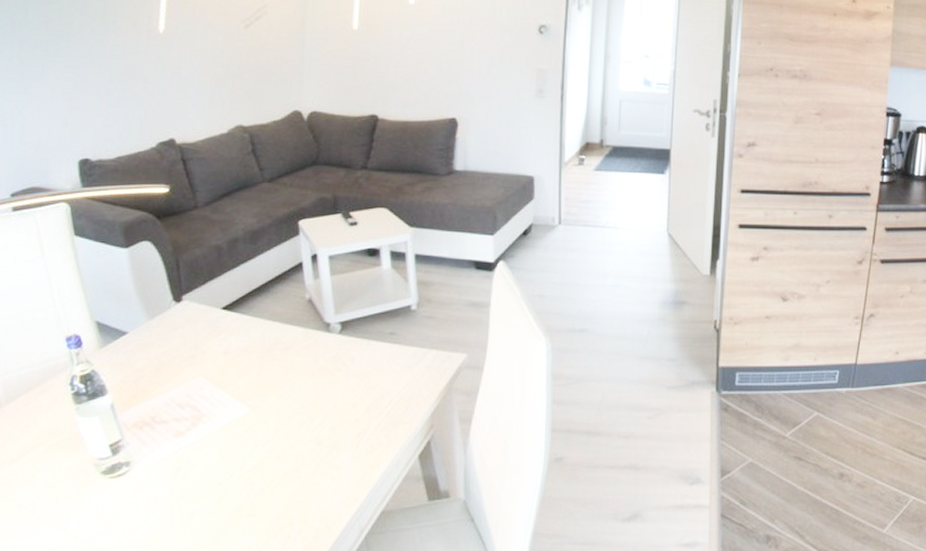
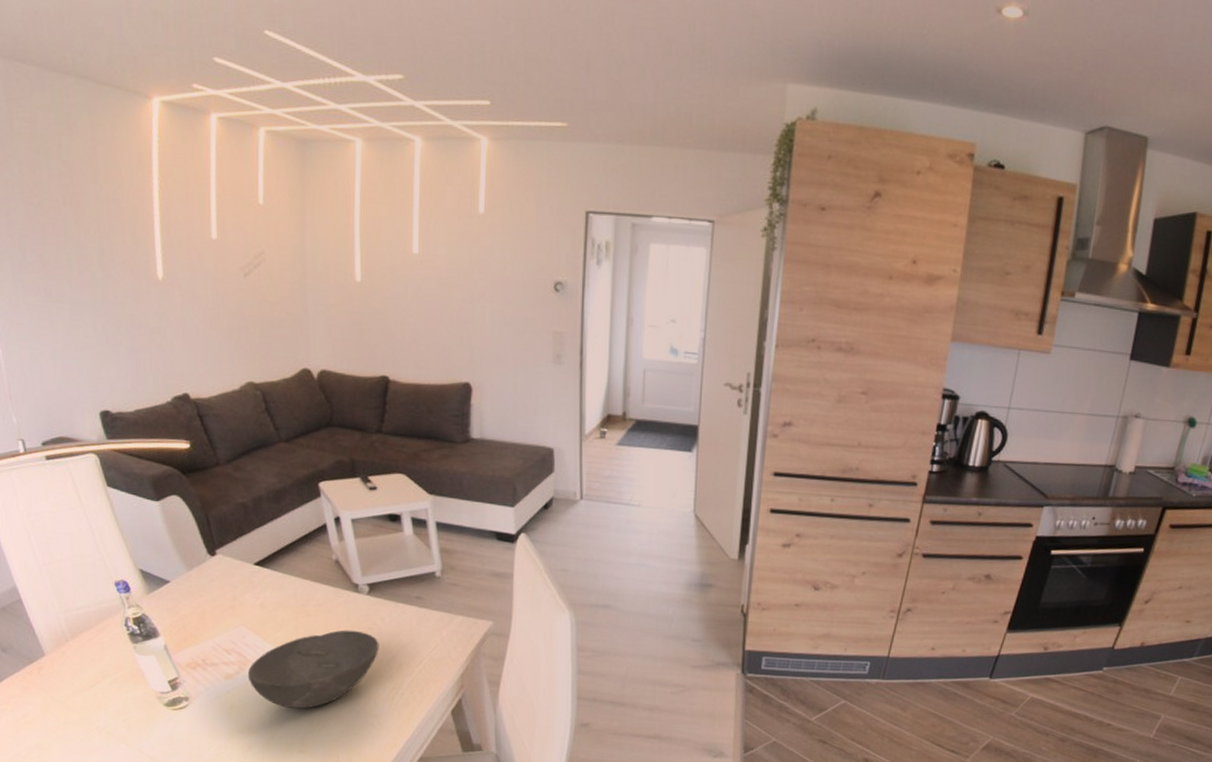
bowl: none [200,373,347,466] -> present [247,630,379,709]

